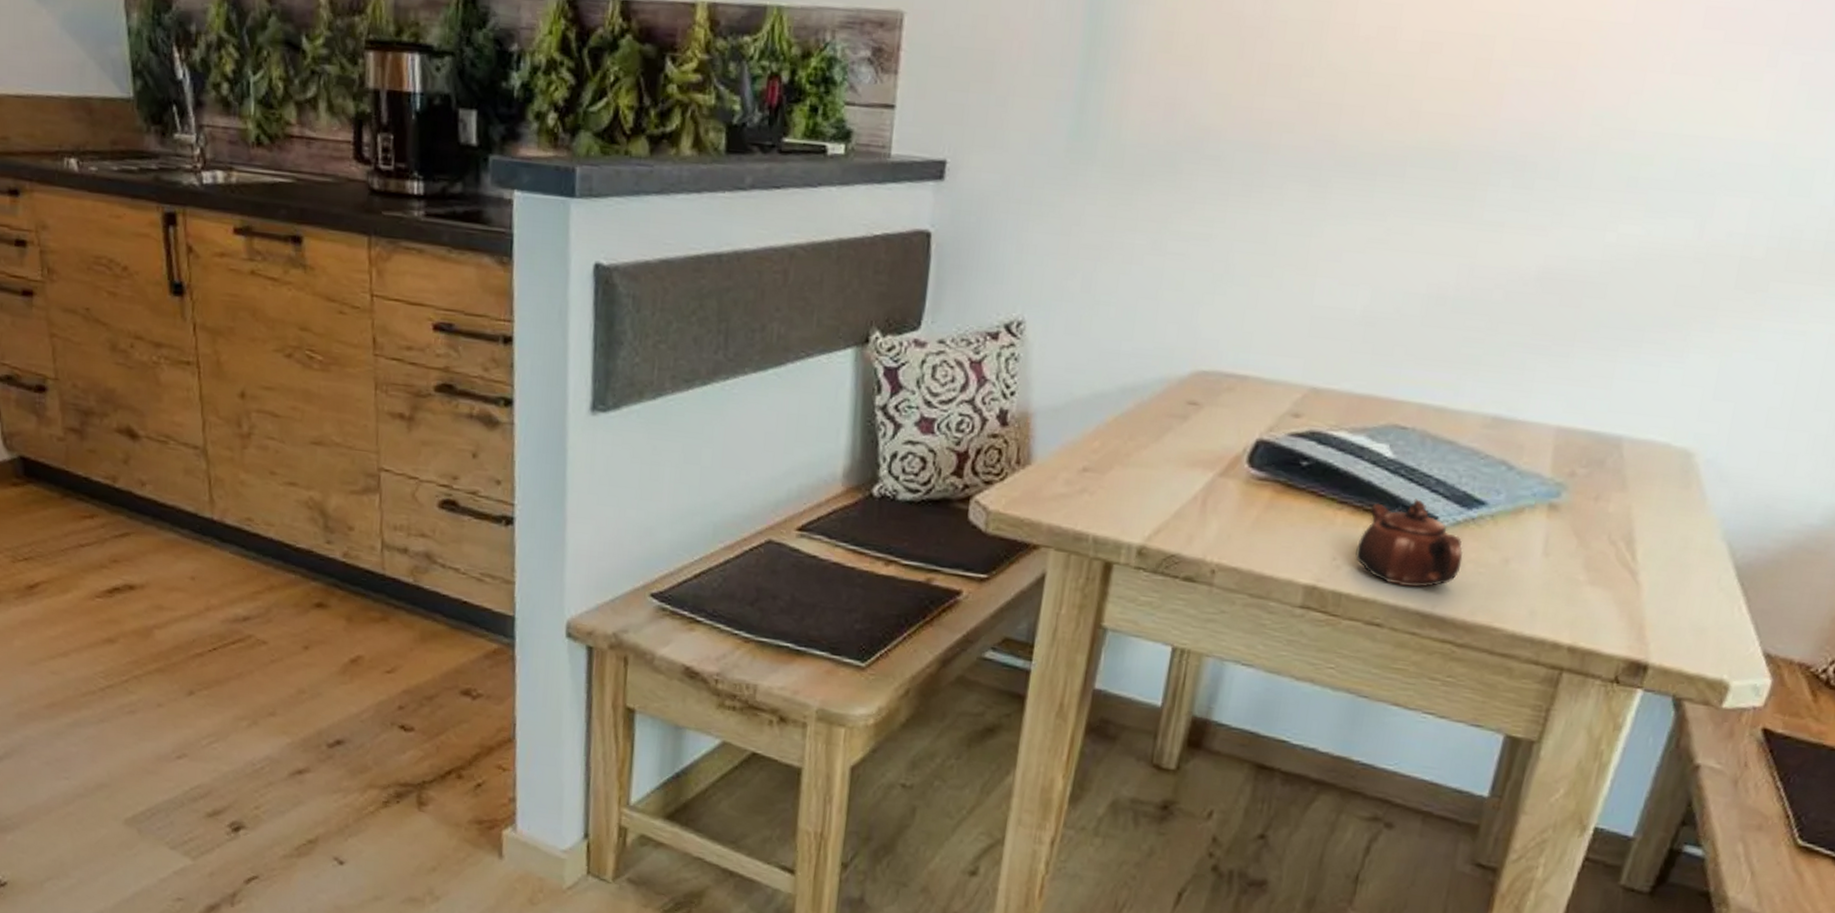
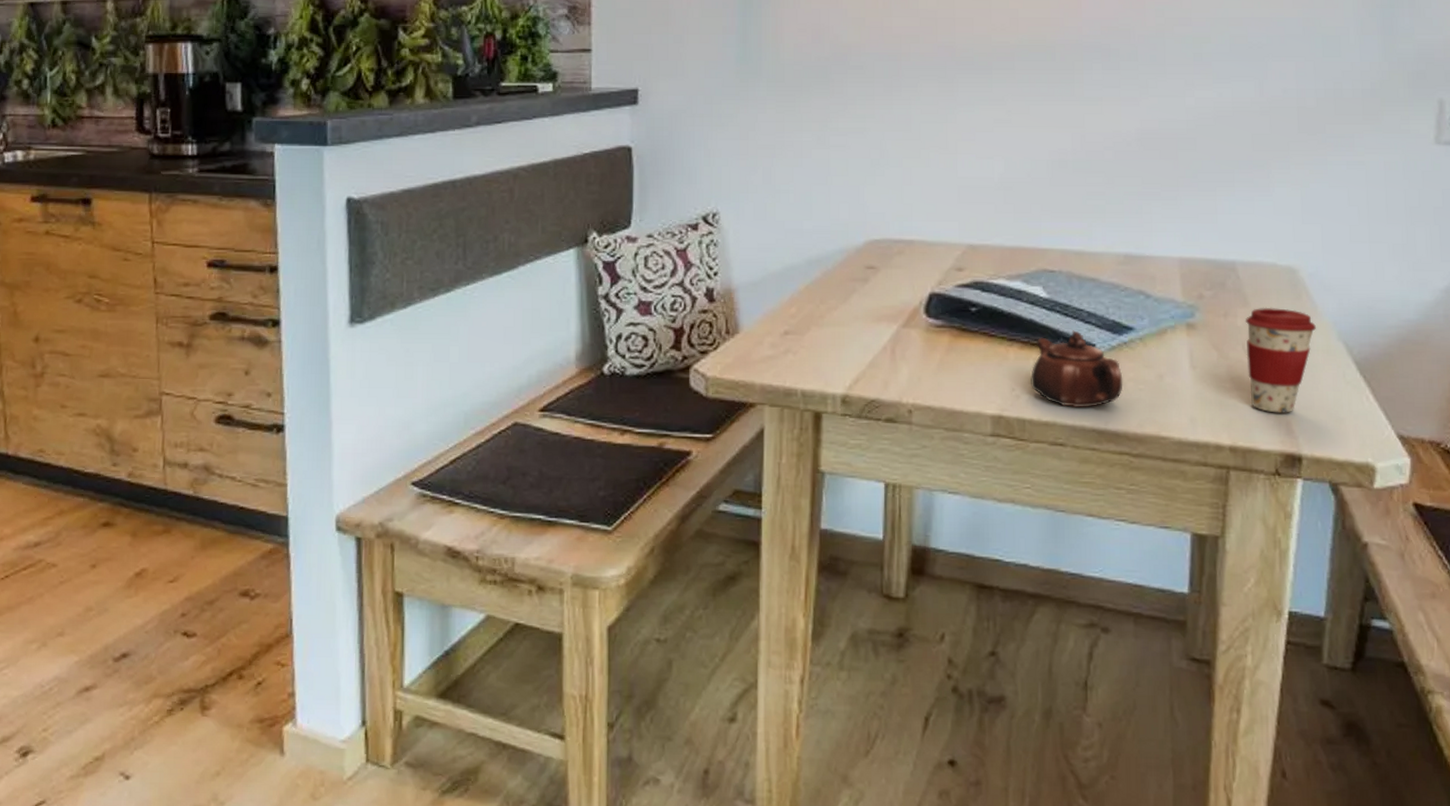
coffee cup: none [1604,493,1700,616] -> present [1245,307,1316,413]

